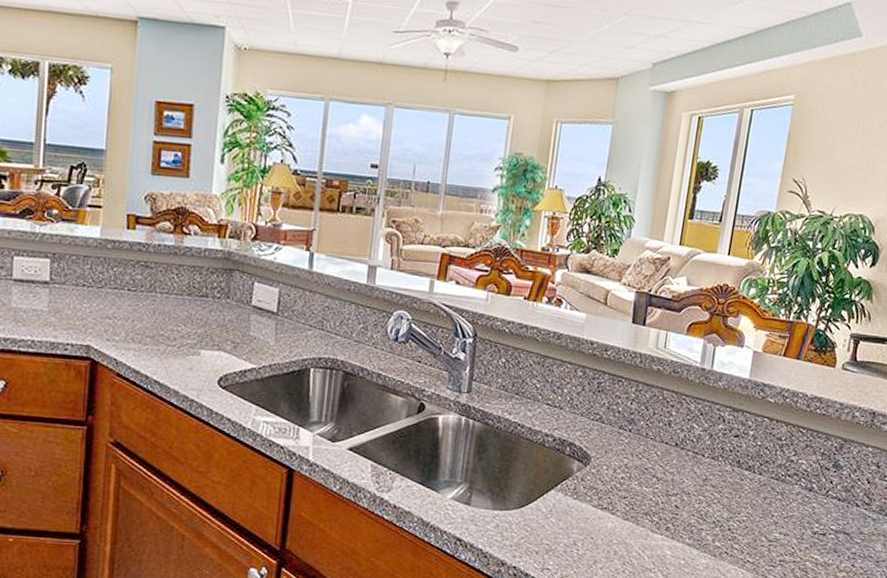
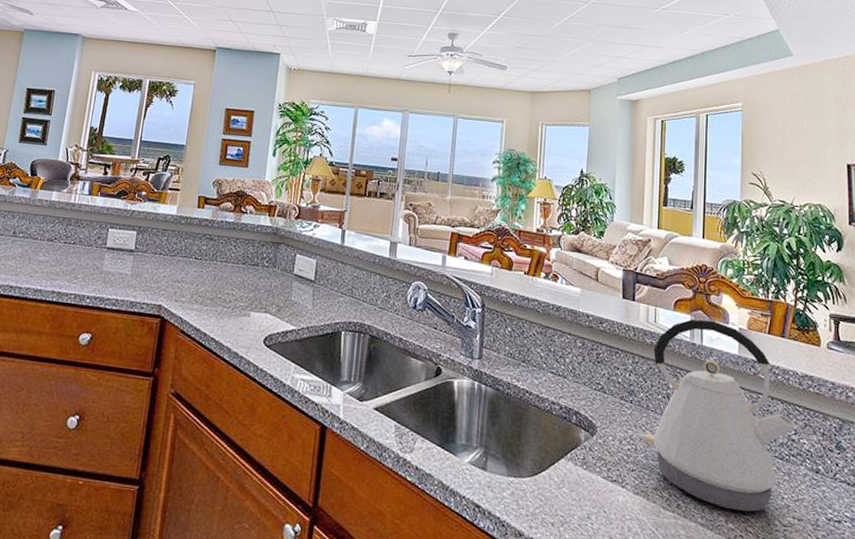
kettle: none [639,342,799,530] -> present [643,318,798,512]

